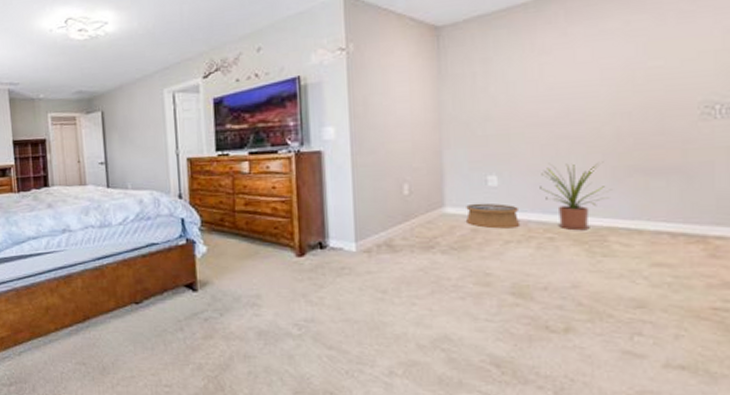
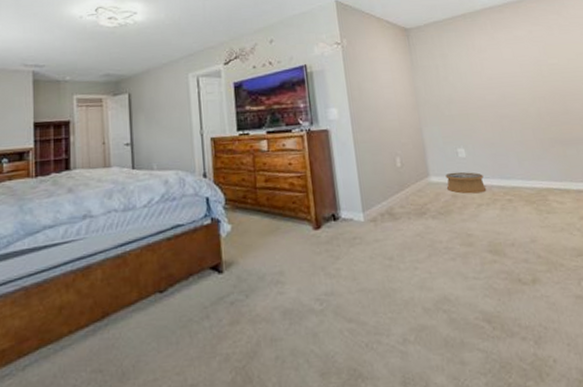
house plant: present [540,161,609,231] -> none [495,135,543,193]

